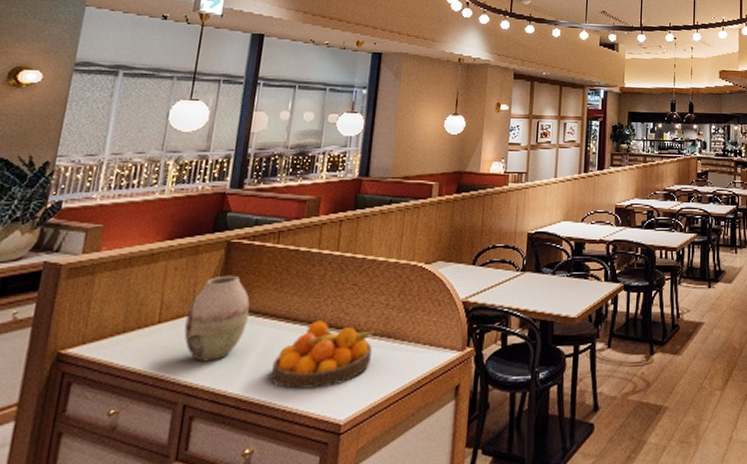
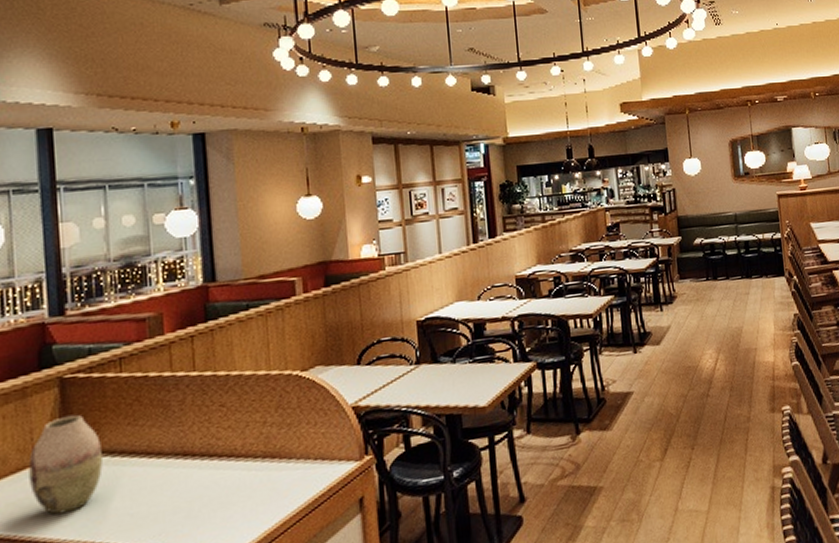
fruit bowl: present [271,320,375,390] -> none [142,450,256,529]

